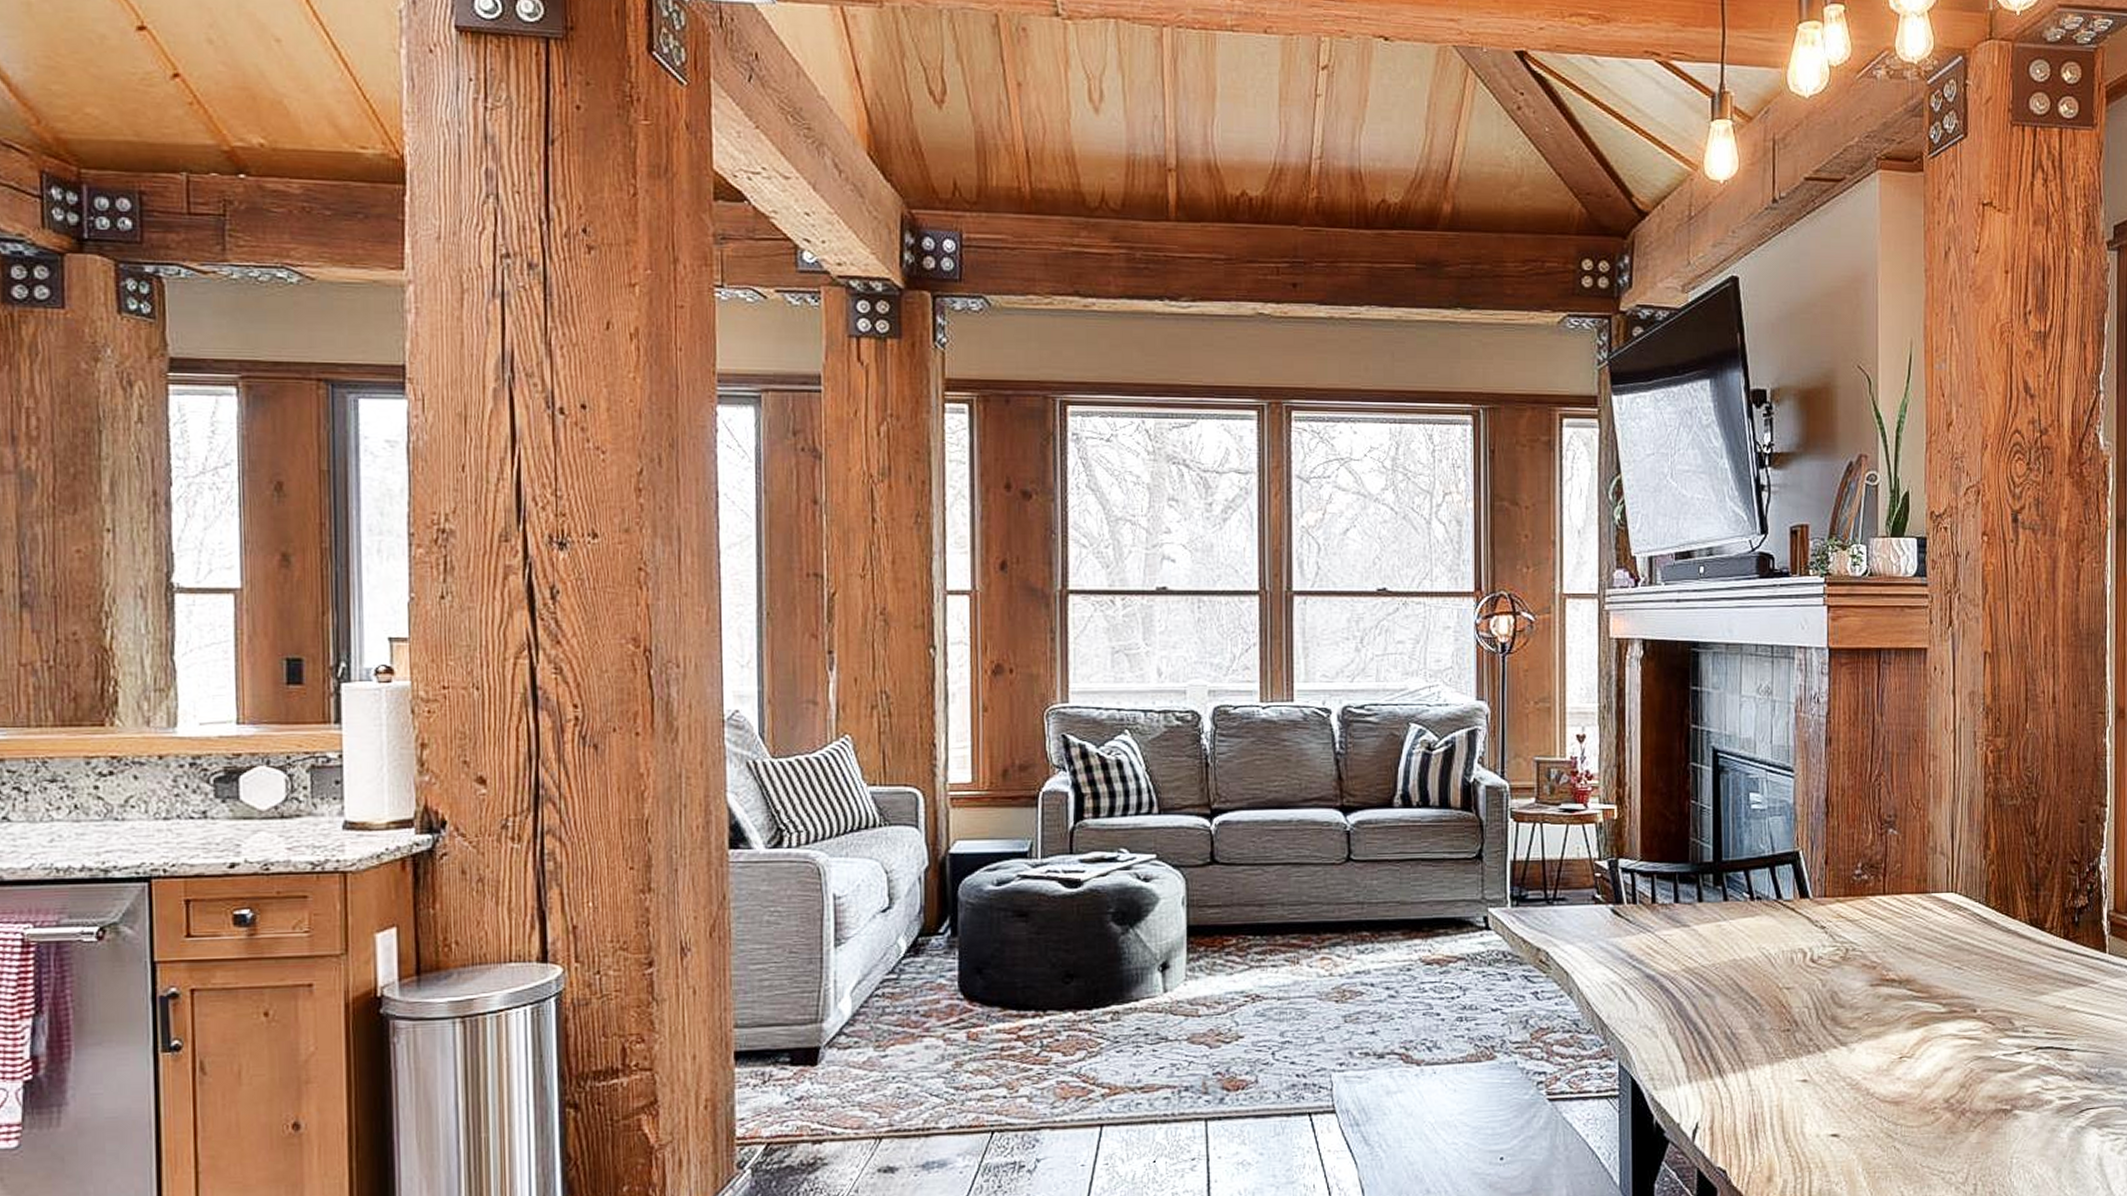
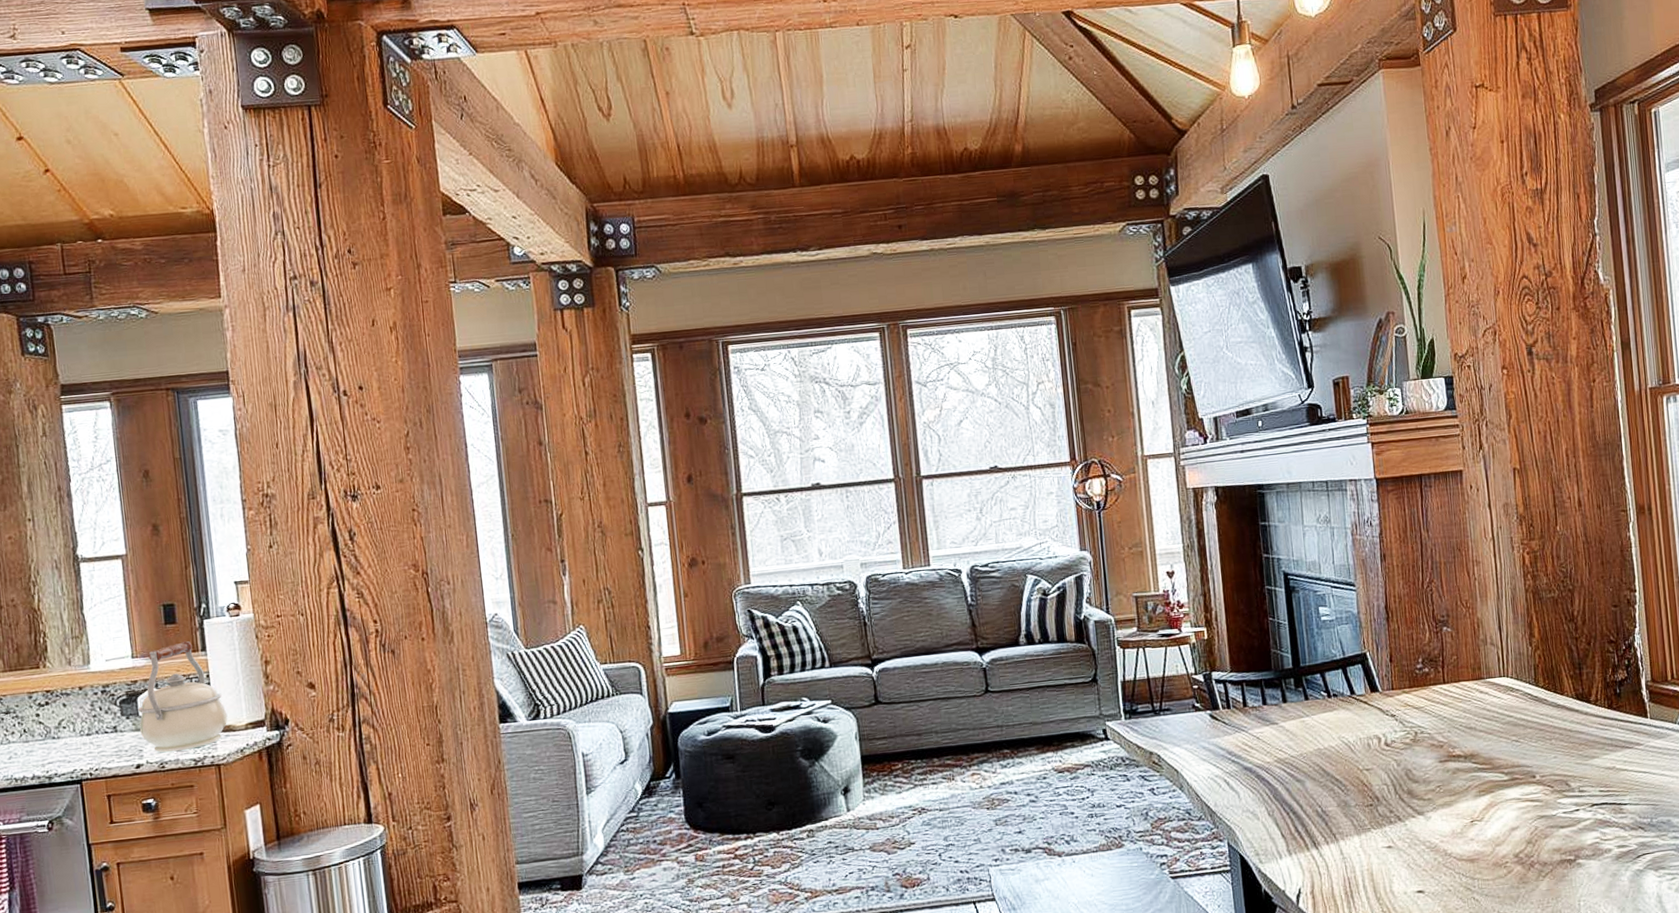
kettle: none [238,708,363,851] -> present [138,640,228,753]

